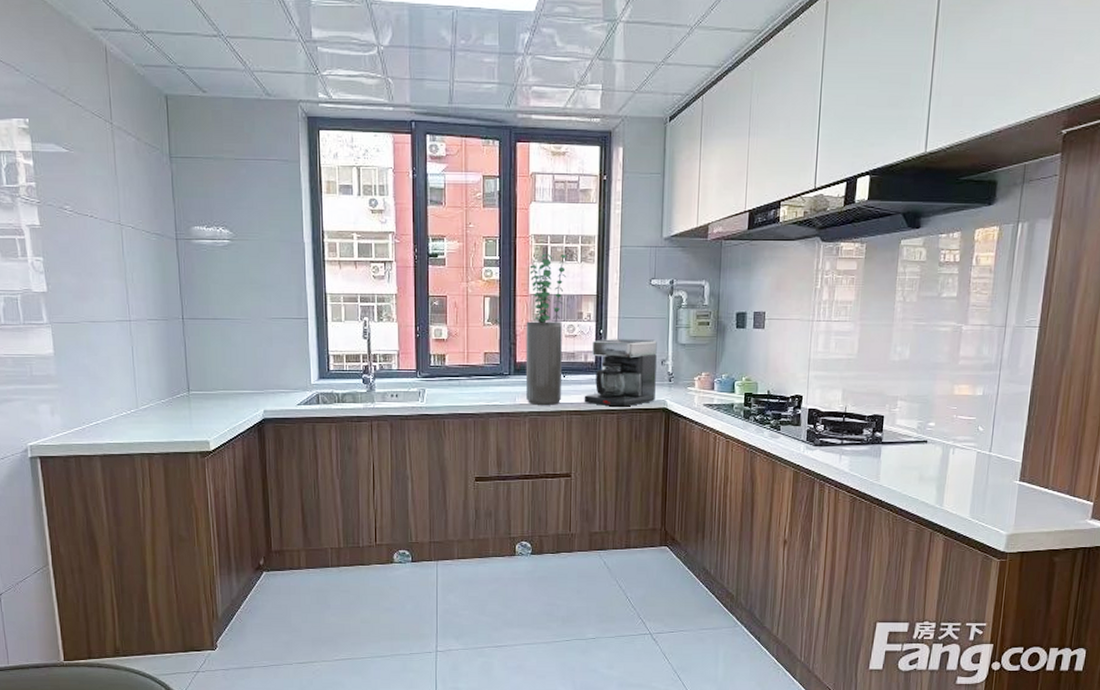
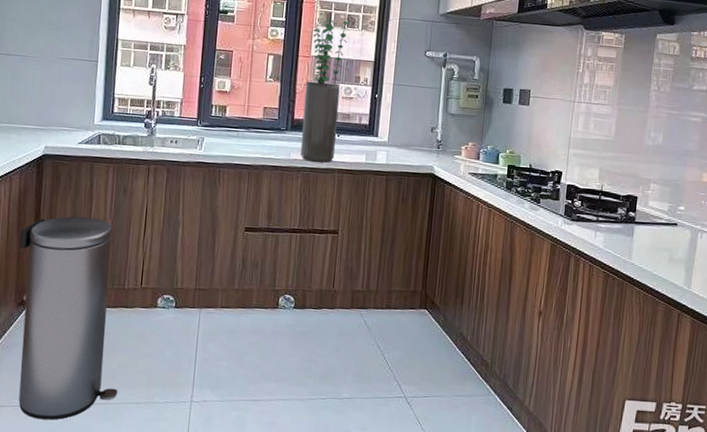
pedal bin: none [250,478,363,678] -> present [18,216,118,420]
coffee maker: present [584,338,657,408] -> none [355,103,428,171]

